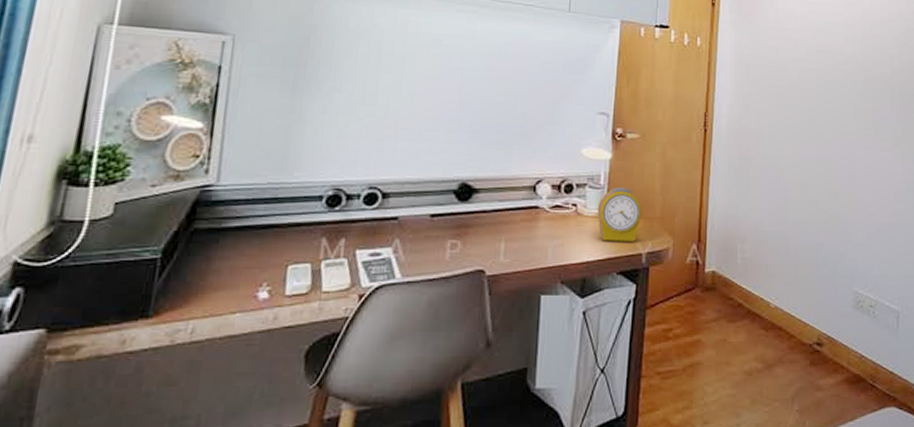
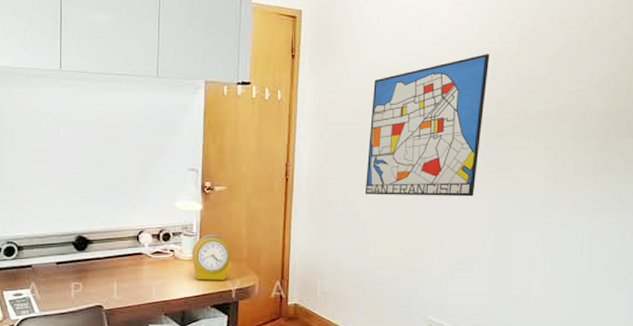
wall art: none [787,20,900,159] -> present [366,54,490,197]

